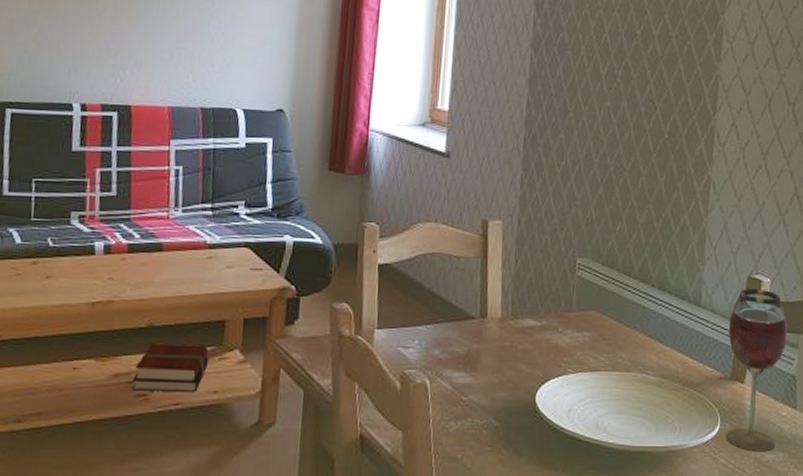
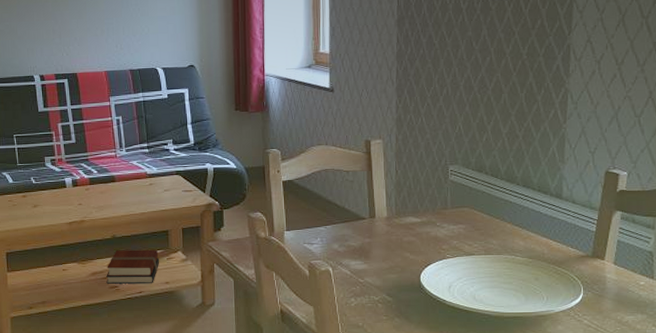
wineglass: present [726,288,788,452] -> none [588,181,645,315]

